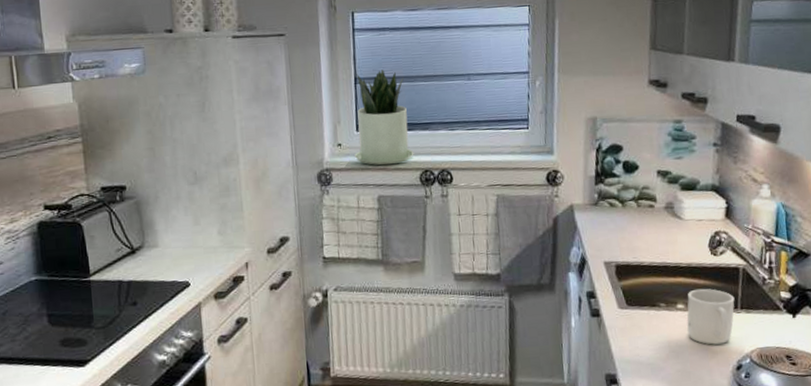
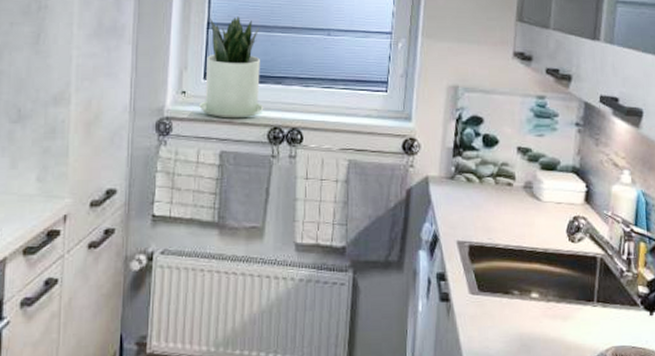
mug: present [687,288,735,345] -> none [540,277,592,340]

